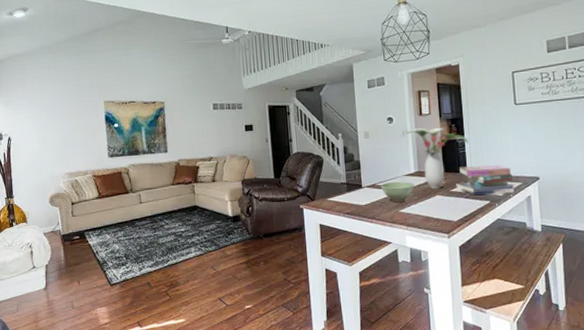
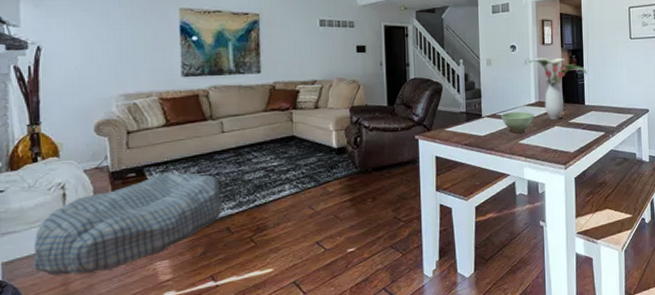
dog bed: none [14,236,143,315] -> present [33,172,221,276]
books: present [456,165,514,196] -> none [574,96,627,127]

